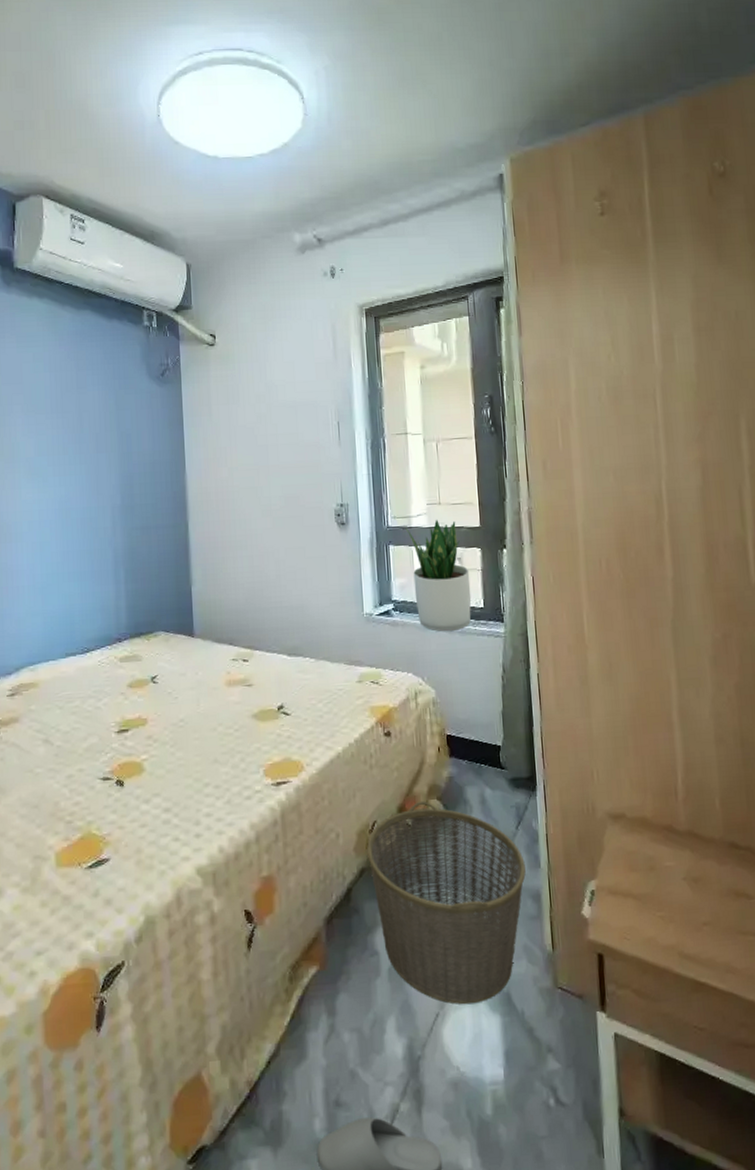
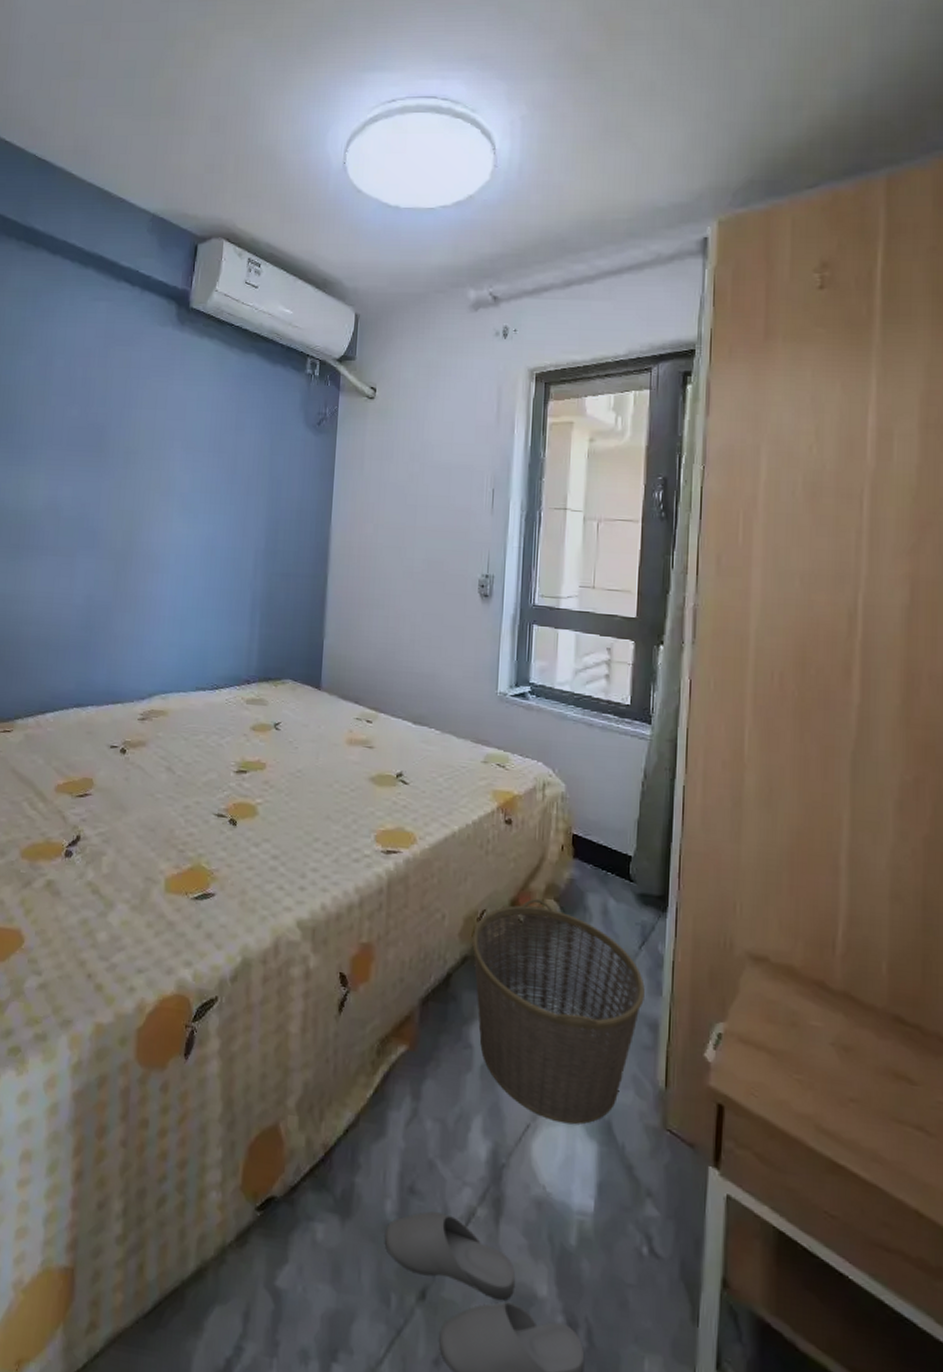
planter: present [405,520,472,632] -> none [552,605,619,726]

